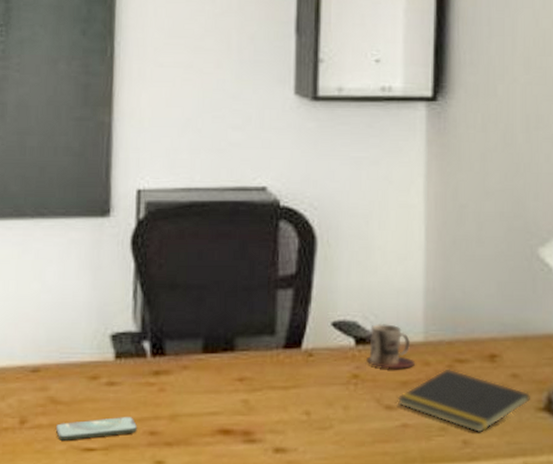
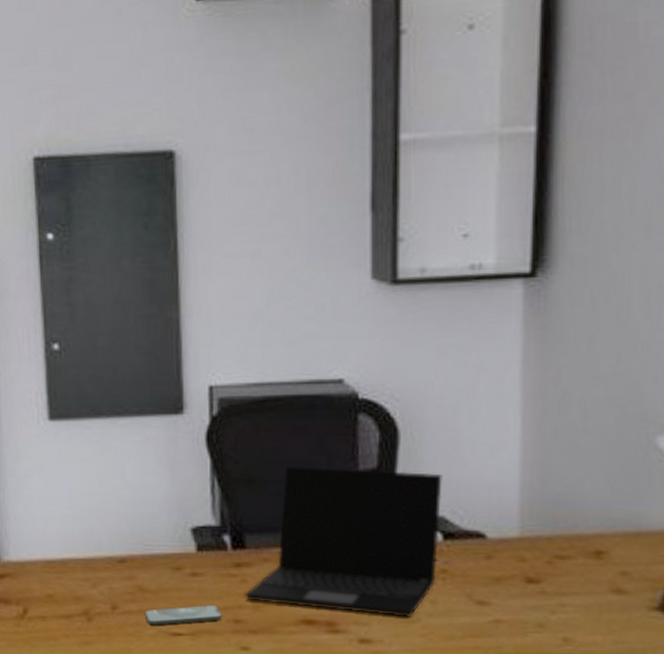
laptop: none [162,270,355,424] -> present [245,465,442,617]
mug: present [366,323,416,369] -> none [455,518,510,564]
notepad: present [397,368,530,433] -> none [489,565,642,631]

